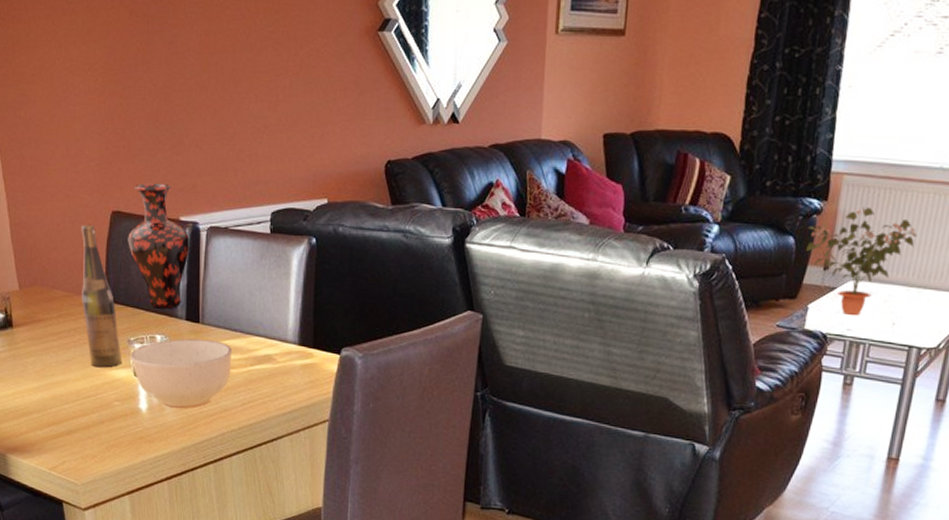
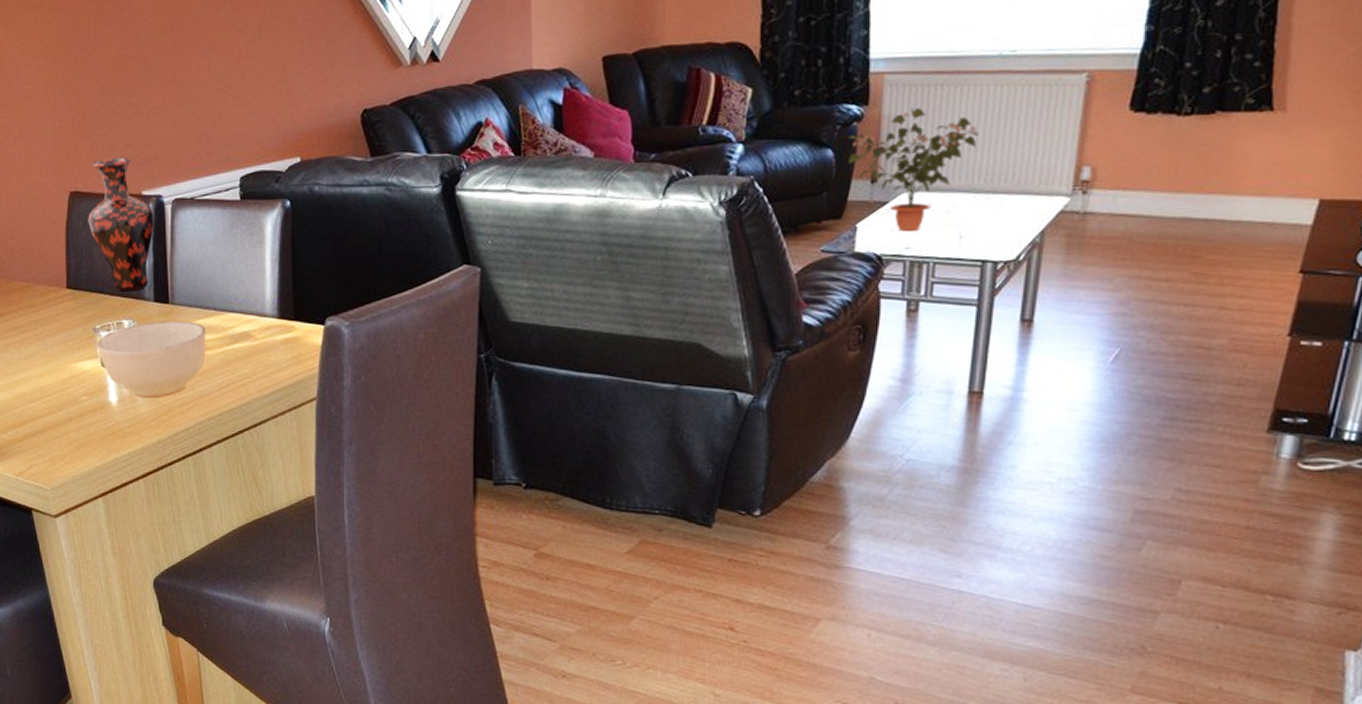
wine bottle: present [81,224,122,368] -> none [38,208,89,361]

